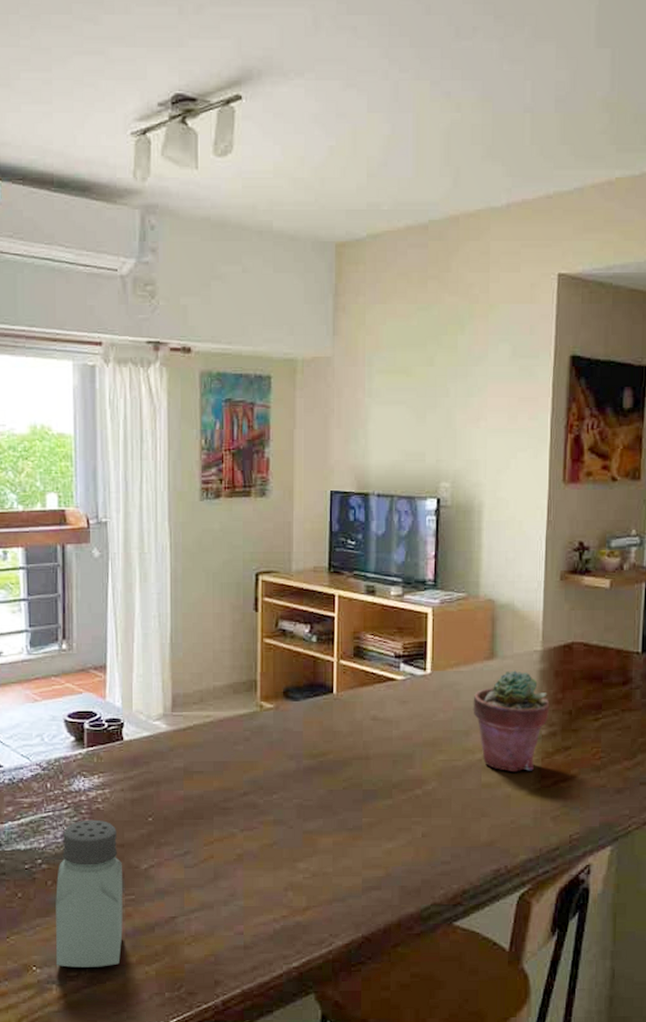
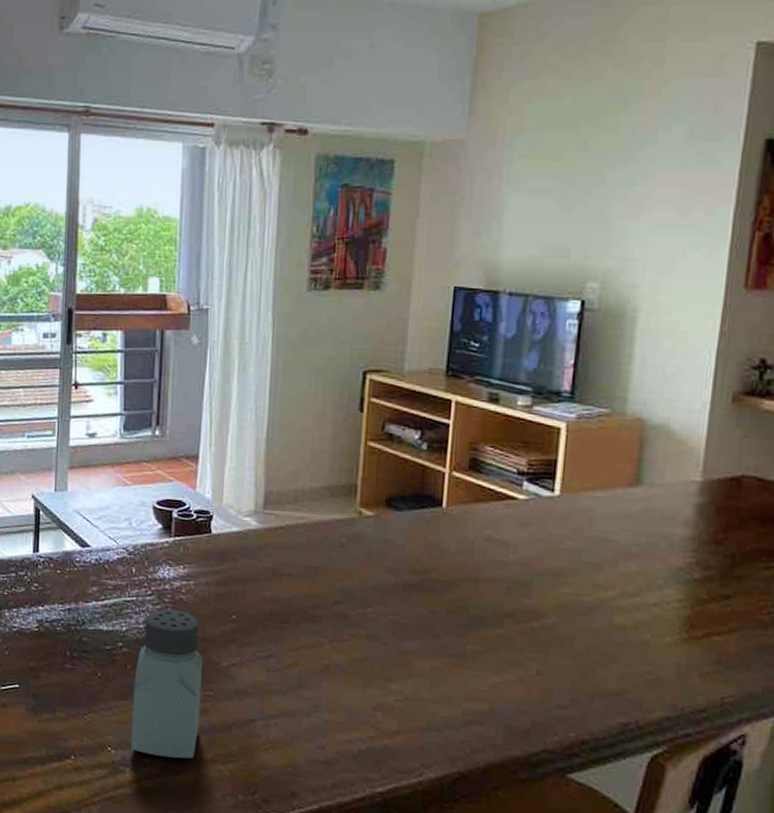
potted succulent: present [473,670,550,772] -> none [608,501,707,618]

